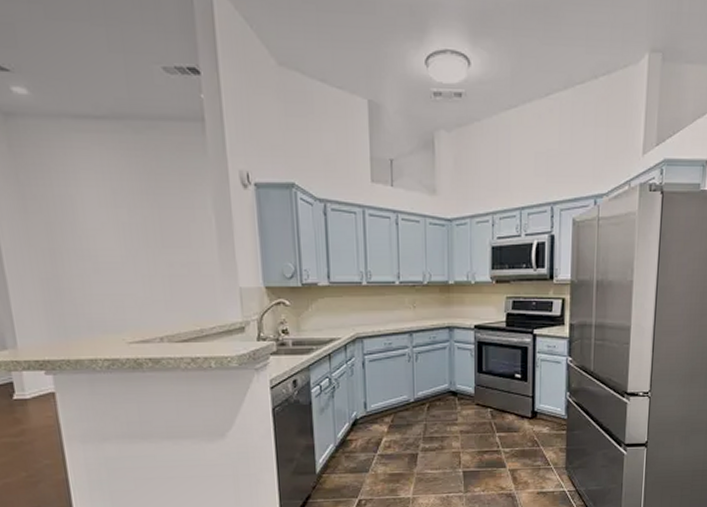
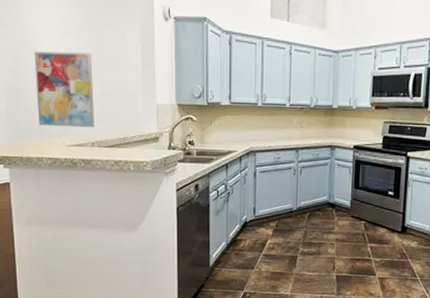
wall art: none [75,228,163,321] -> present [34,51,95,128]

